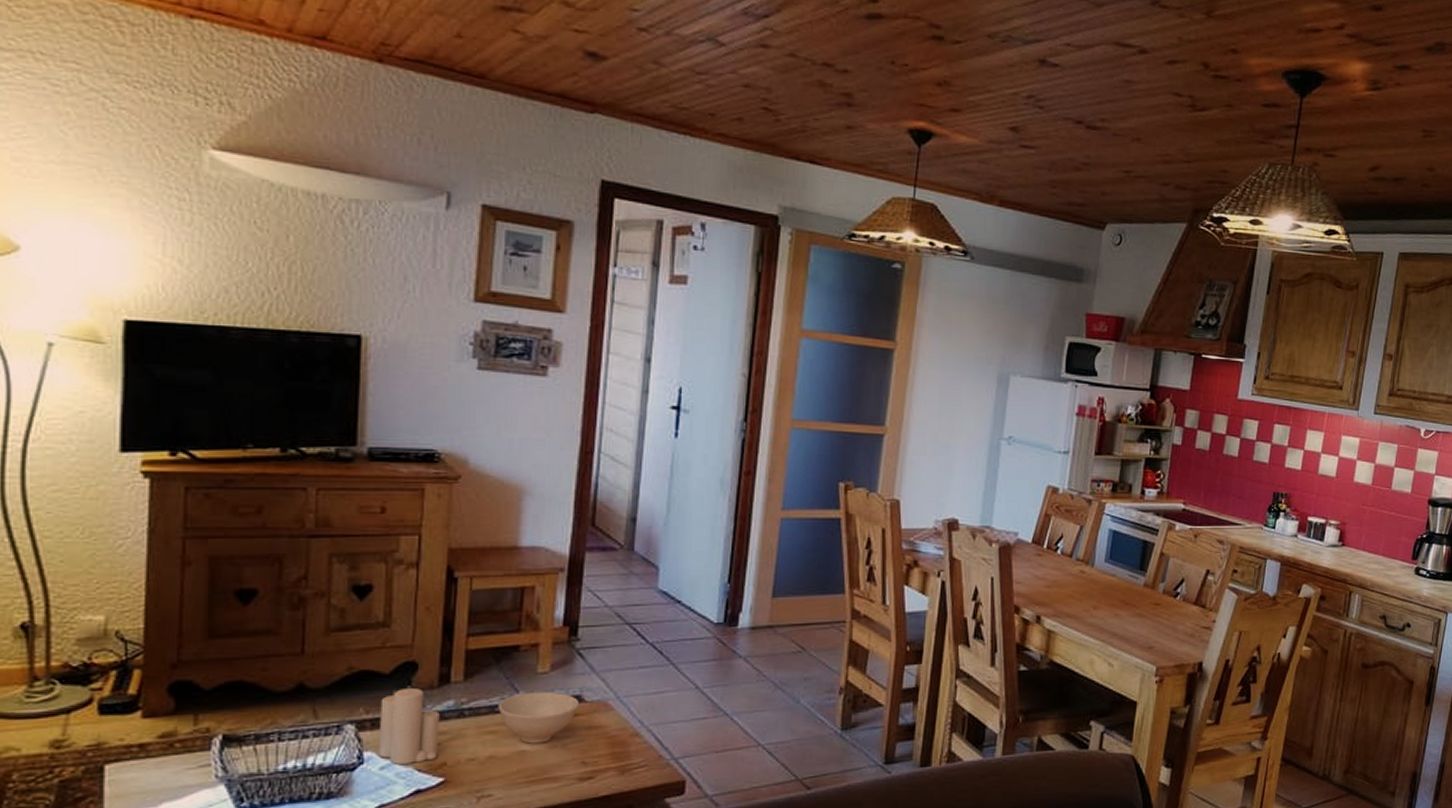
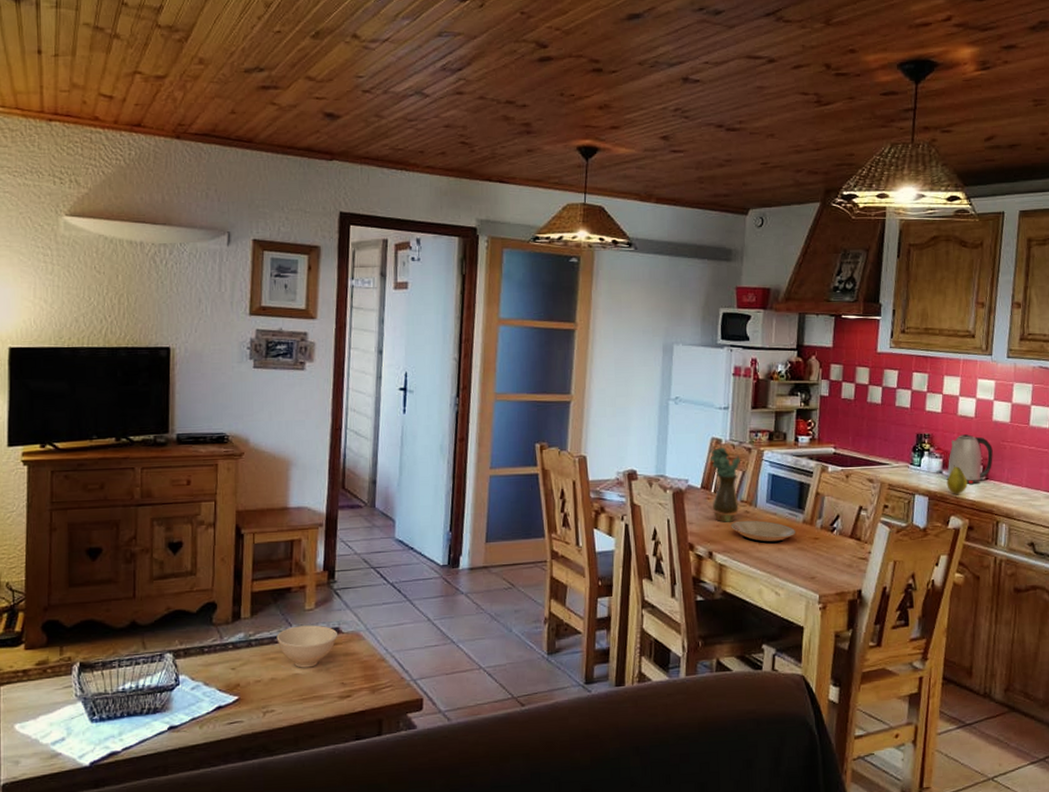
candle: present [378,685,440,764] -> none [189,621,234,685]
vase: none [1043,491,1080,583] -> present [709,443,741,523]
plate: none [1063,581,1136,609] -> present [731,520,796,544]
fruit: none [1301,529,1323,562] -> present [946,465,968,495]
kettle: none [1302,496,1352,551] -> present [947,434,993,485]

